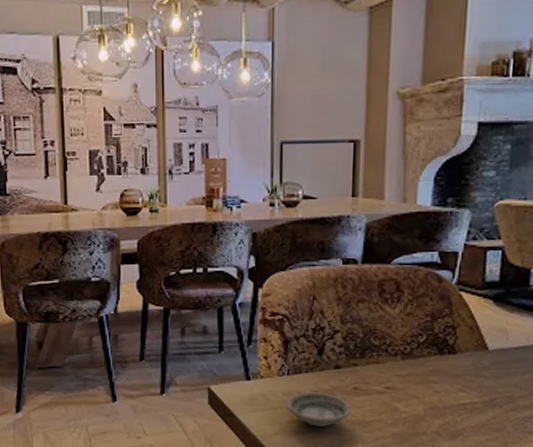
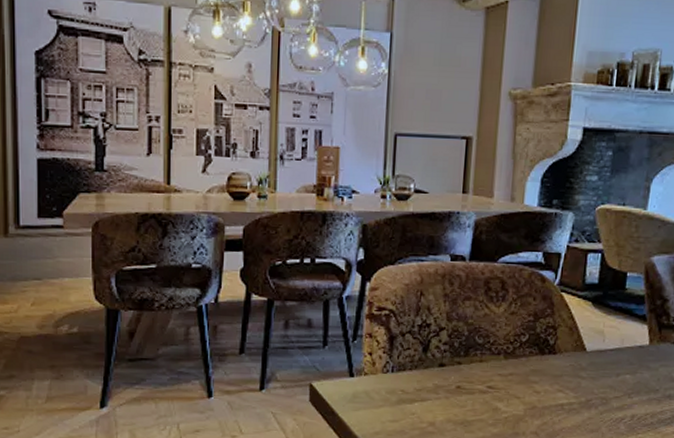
saucer: present [286,392,351,427] -> none [389,390,454,426]

